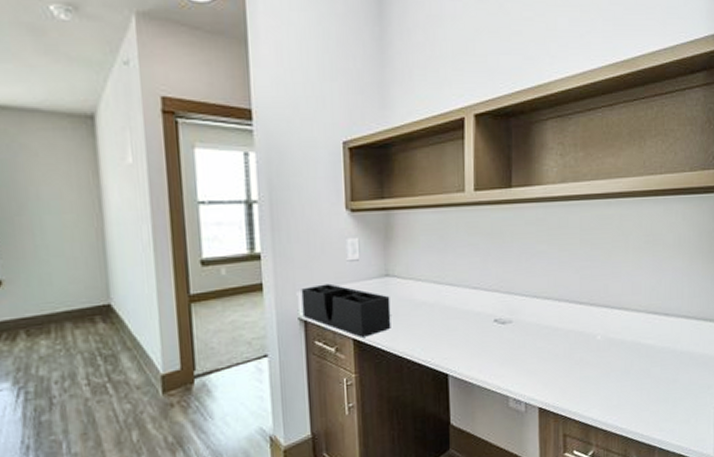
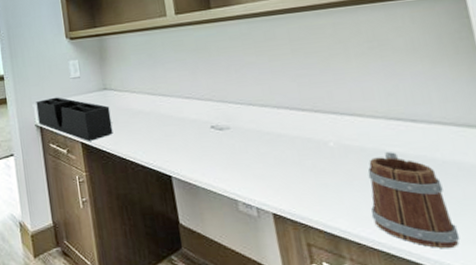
mug: none [619,344,680,429] -> present [367,152,460,249]

